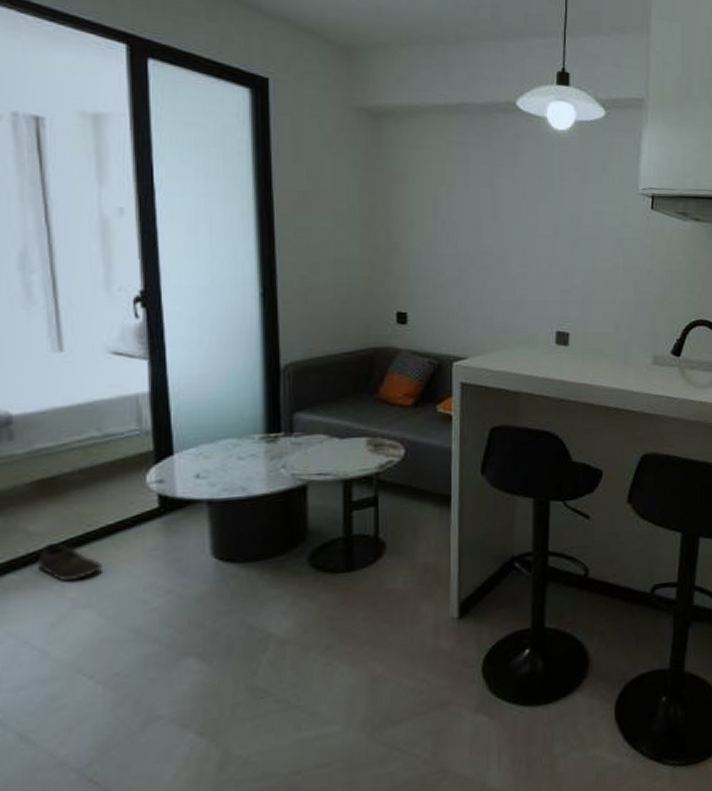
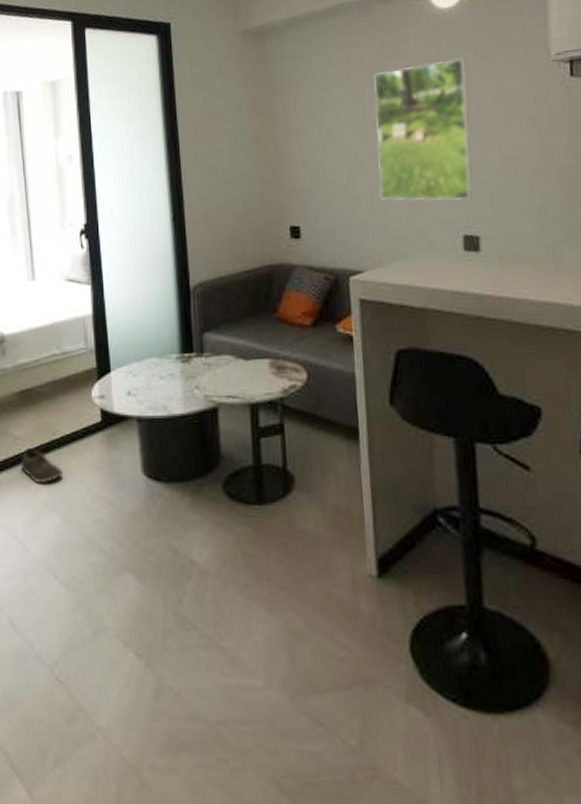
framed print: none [487,176,572,302] -> present [374,58,473,201]

